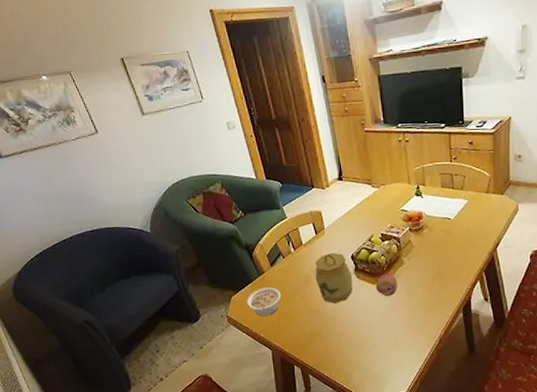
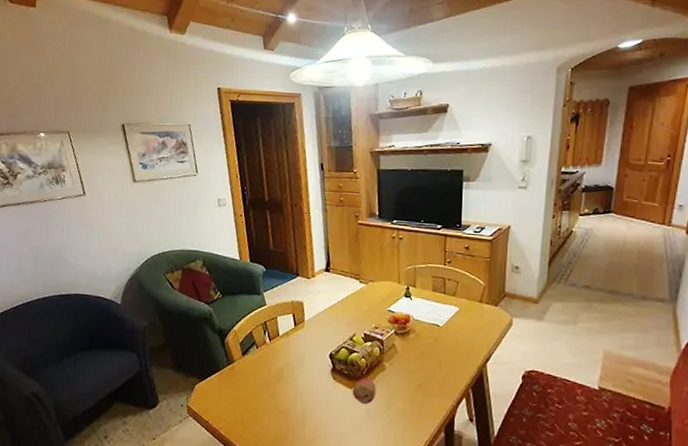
legume: present [246,287,282,317] -> none [210,378,250,412]
jar: present [314,252,353,303] -> none [288,348,329,405]

